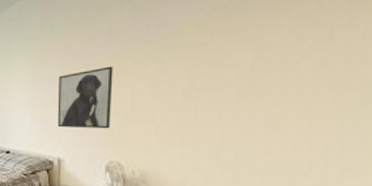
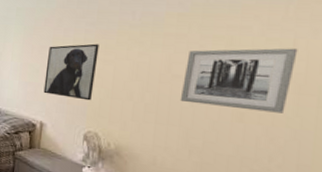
wall art: none [206,41,335,117] -> present [180,48,298,114]

